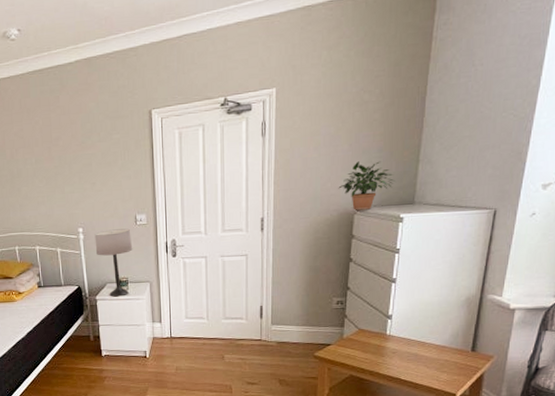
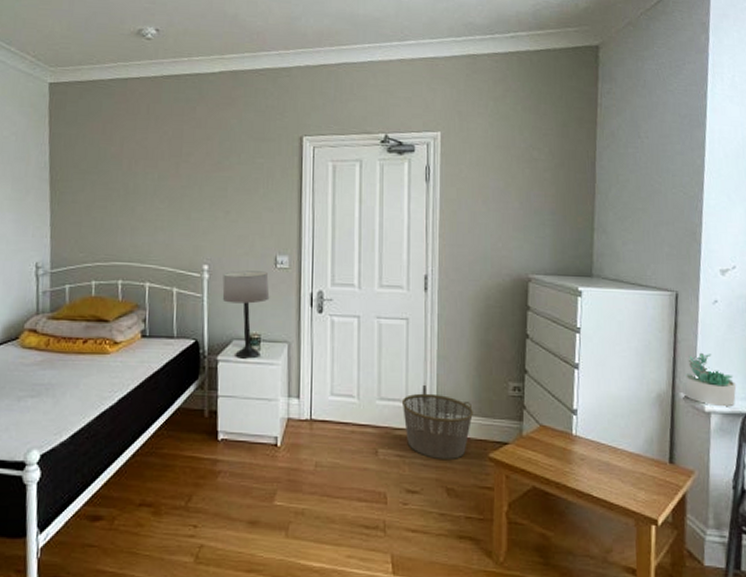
basket: none [242,311,302,360] -> present [401,393,473,461]
potted plant: present [338,161,395,211] -> none [510,222,571,278]
succulent plant: none [491,259,544,304] -> present [682,352,737,407]

